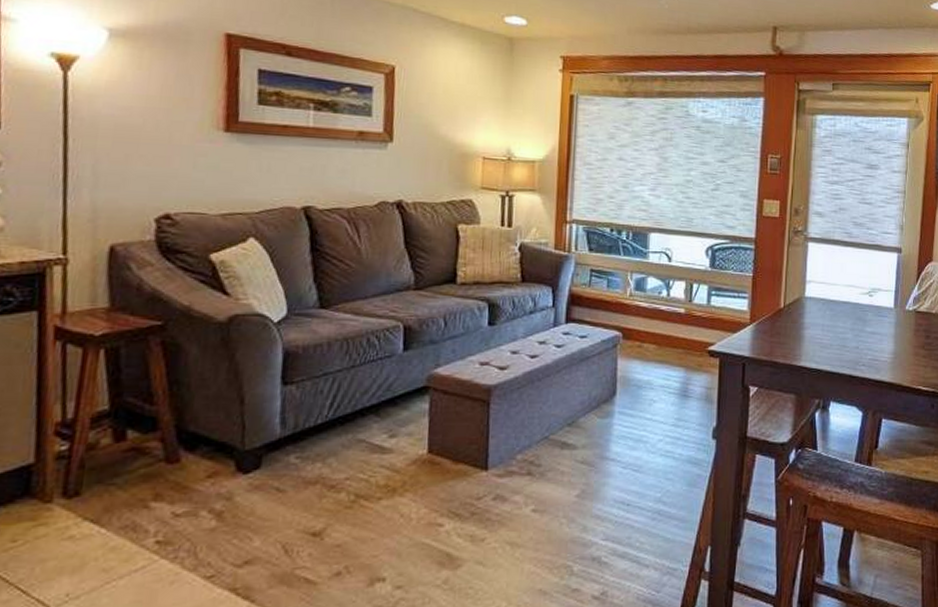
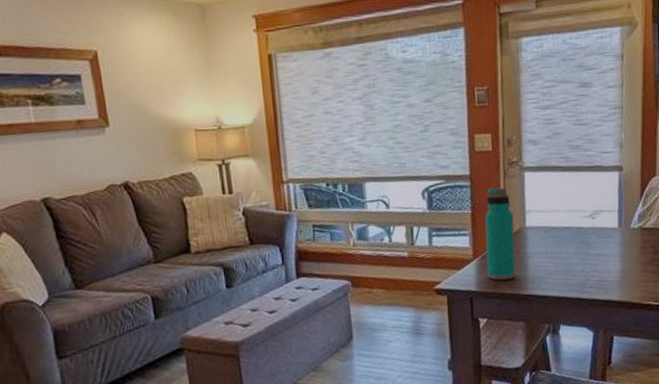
water bottle: none [763,253,794,349] -> present [485,187,516,281]

